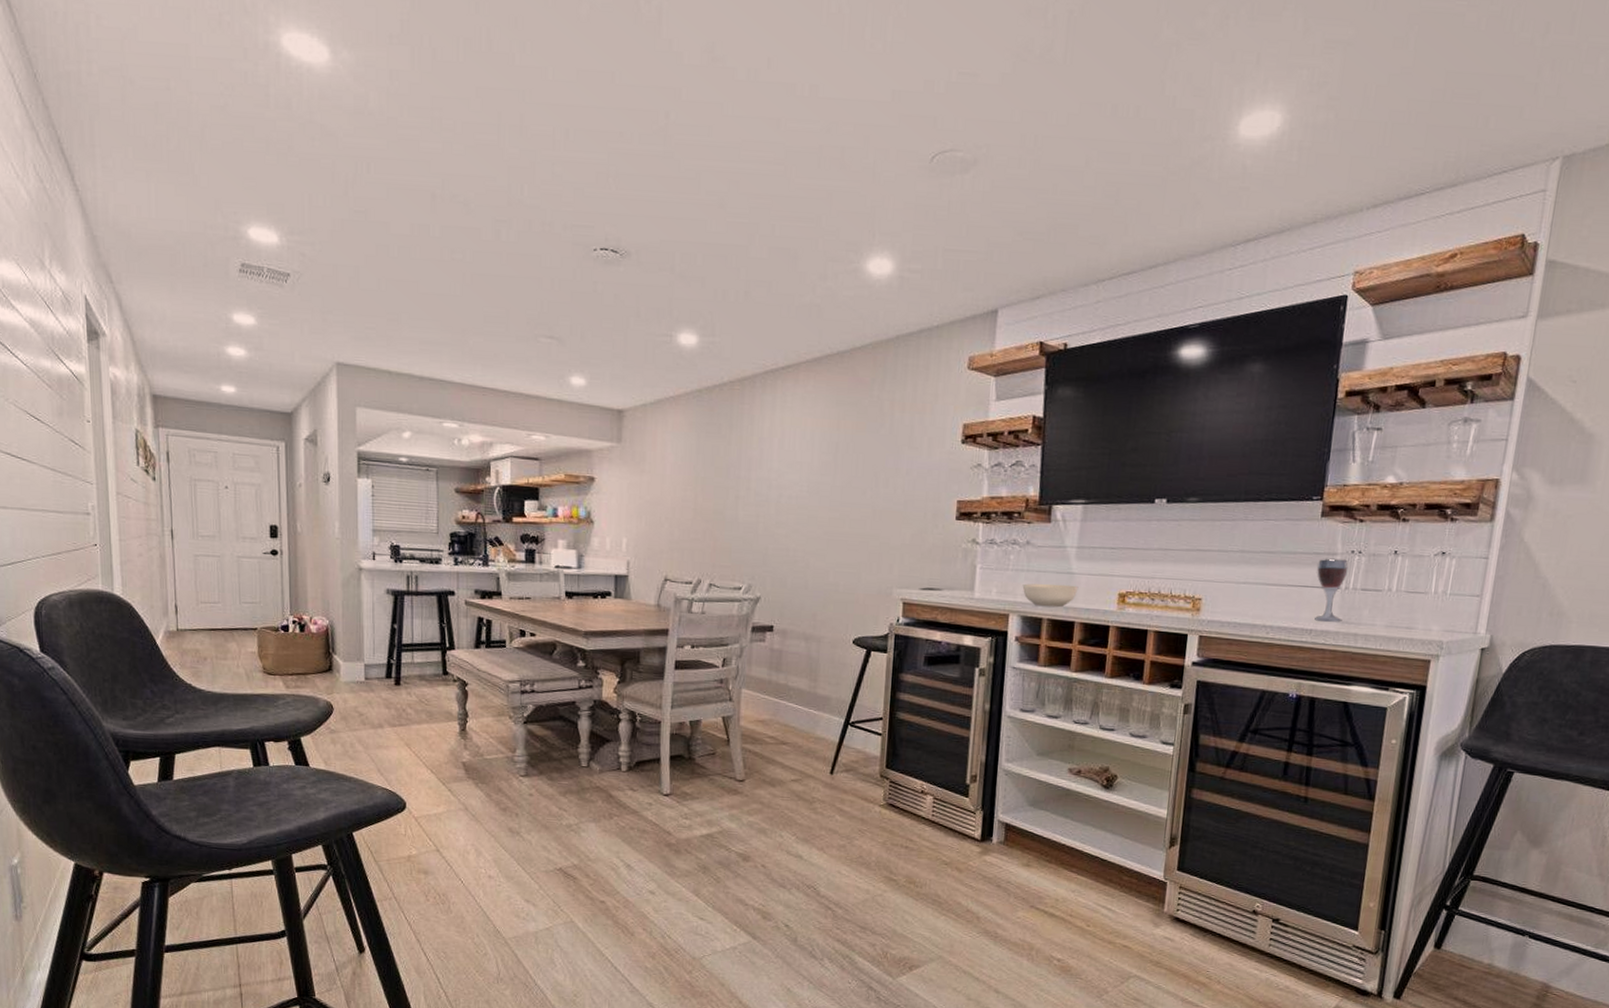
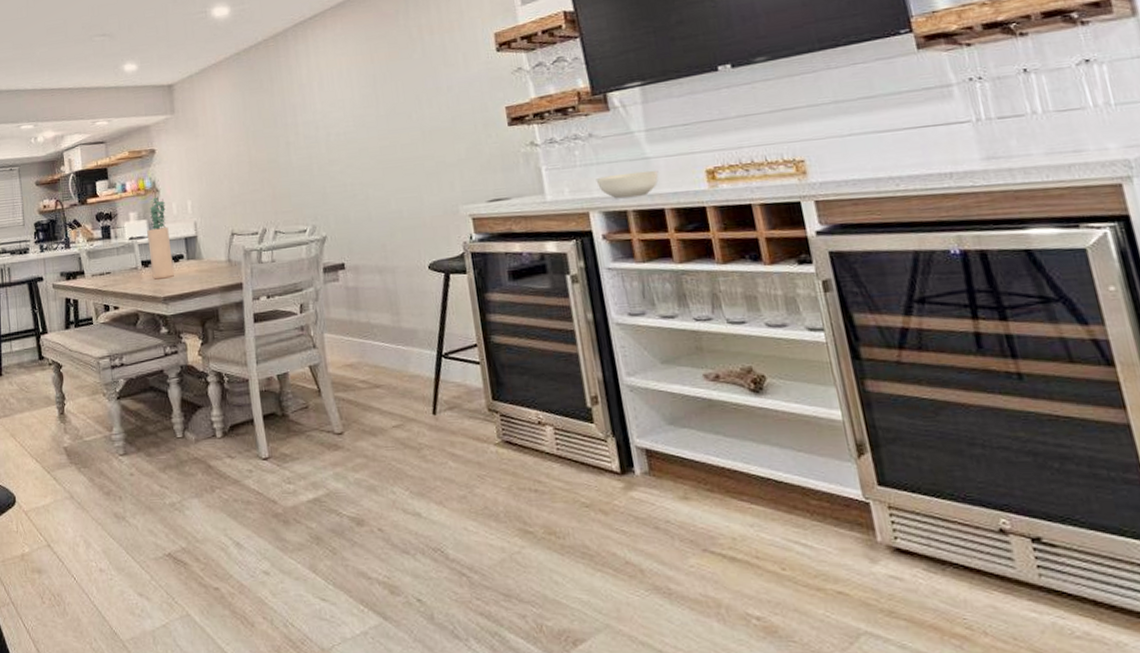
vase: none [575,524,600,613] -> present [147,193,174,280]
cup: present [1314,559,1347,623] -> none [932,89,987,163]

